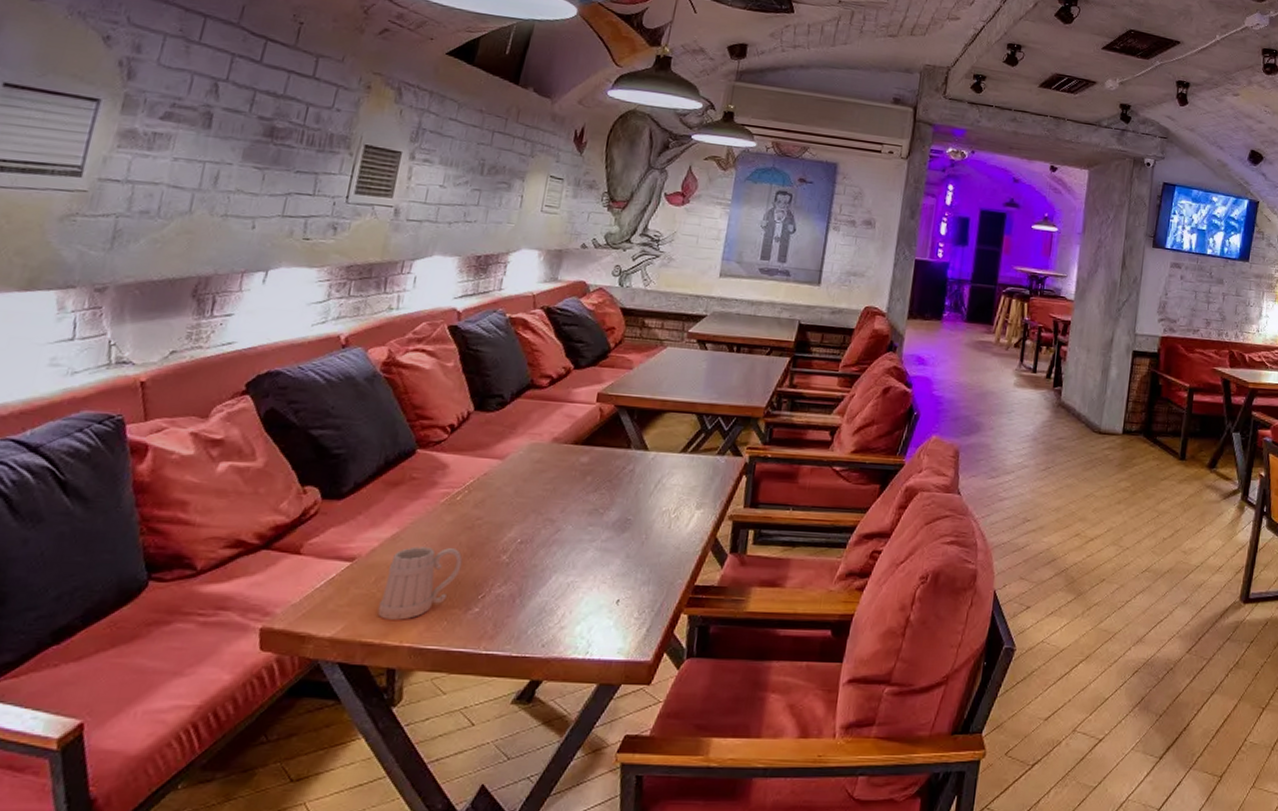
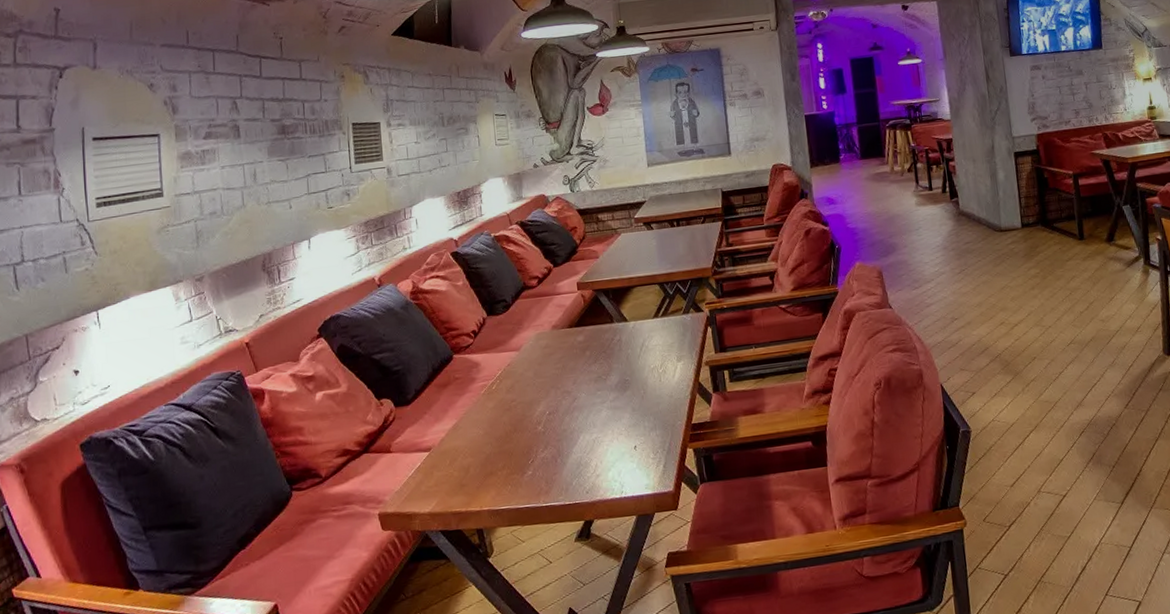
beer mug: present [377,546,463,620] -> none [457,428,510,492]

